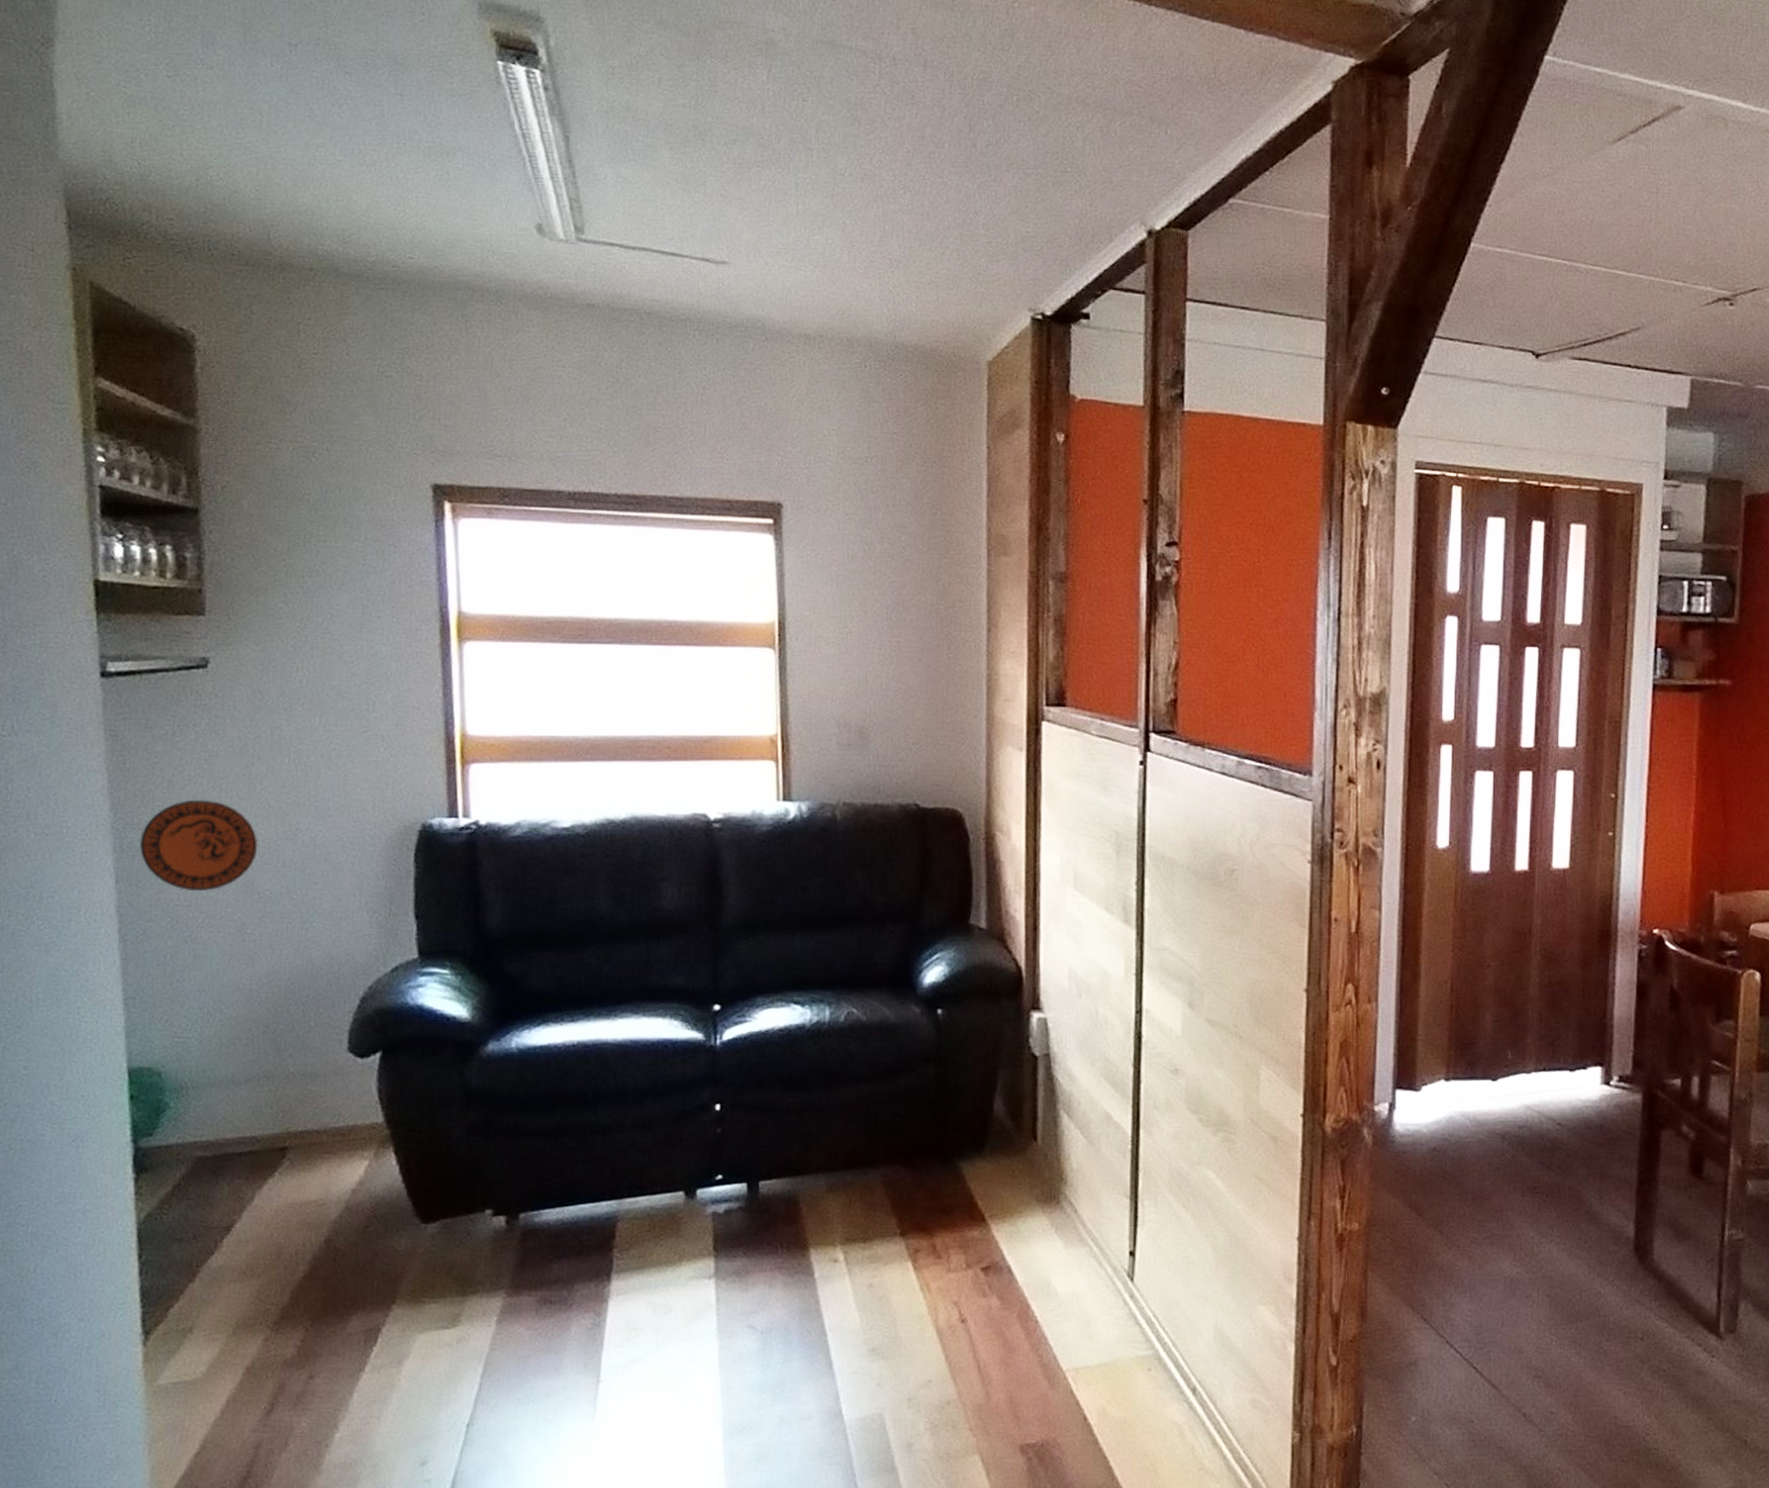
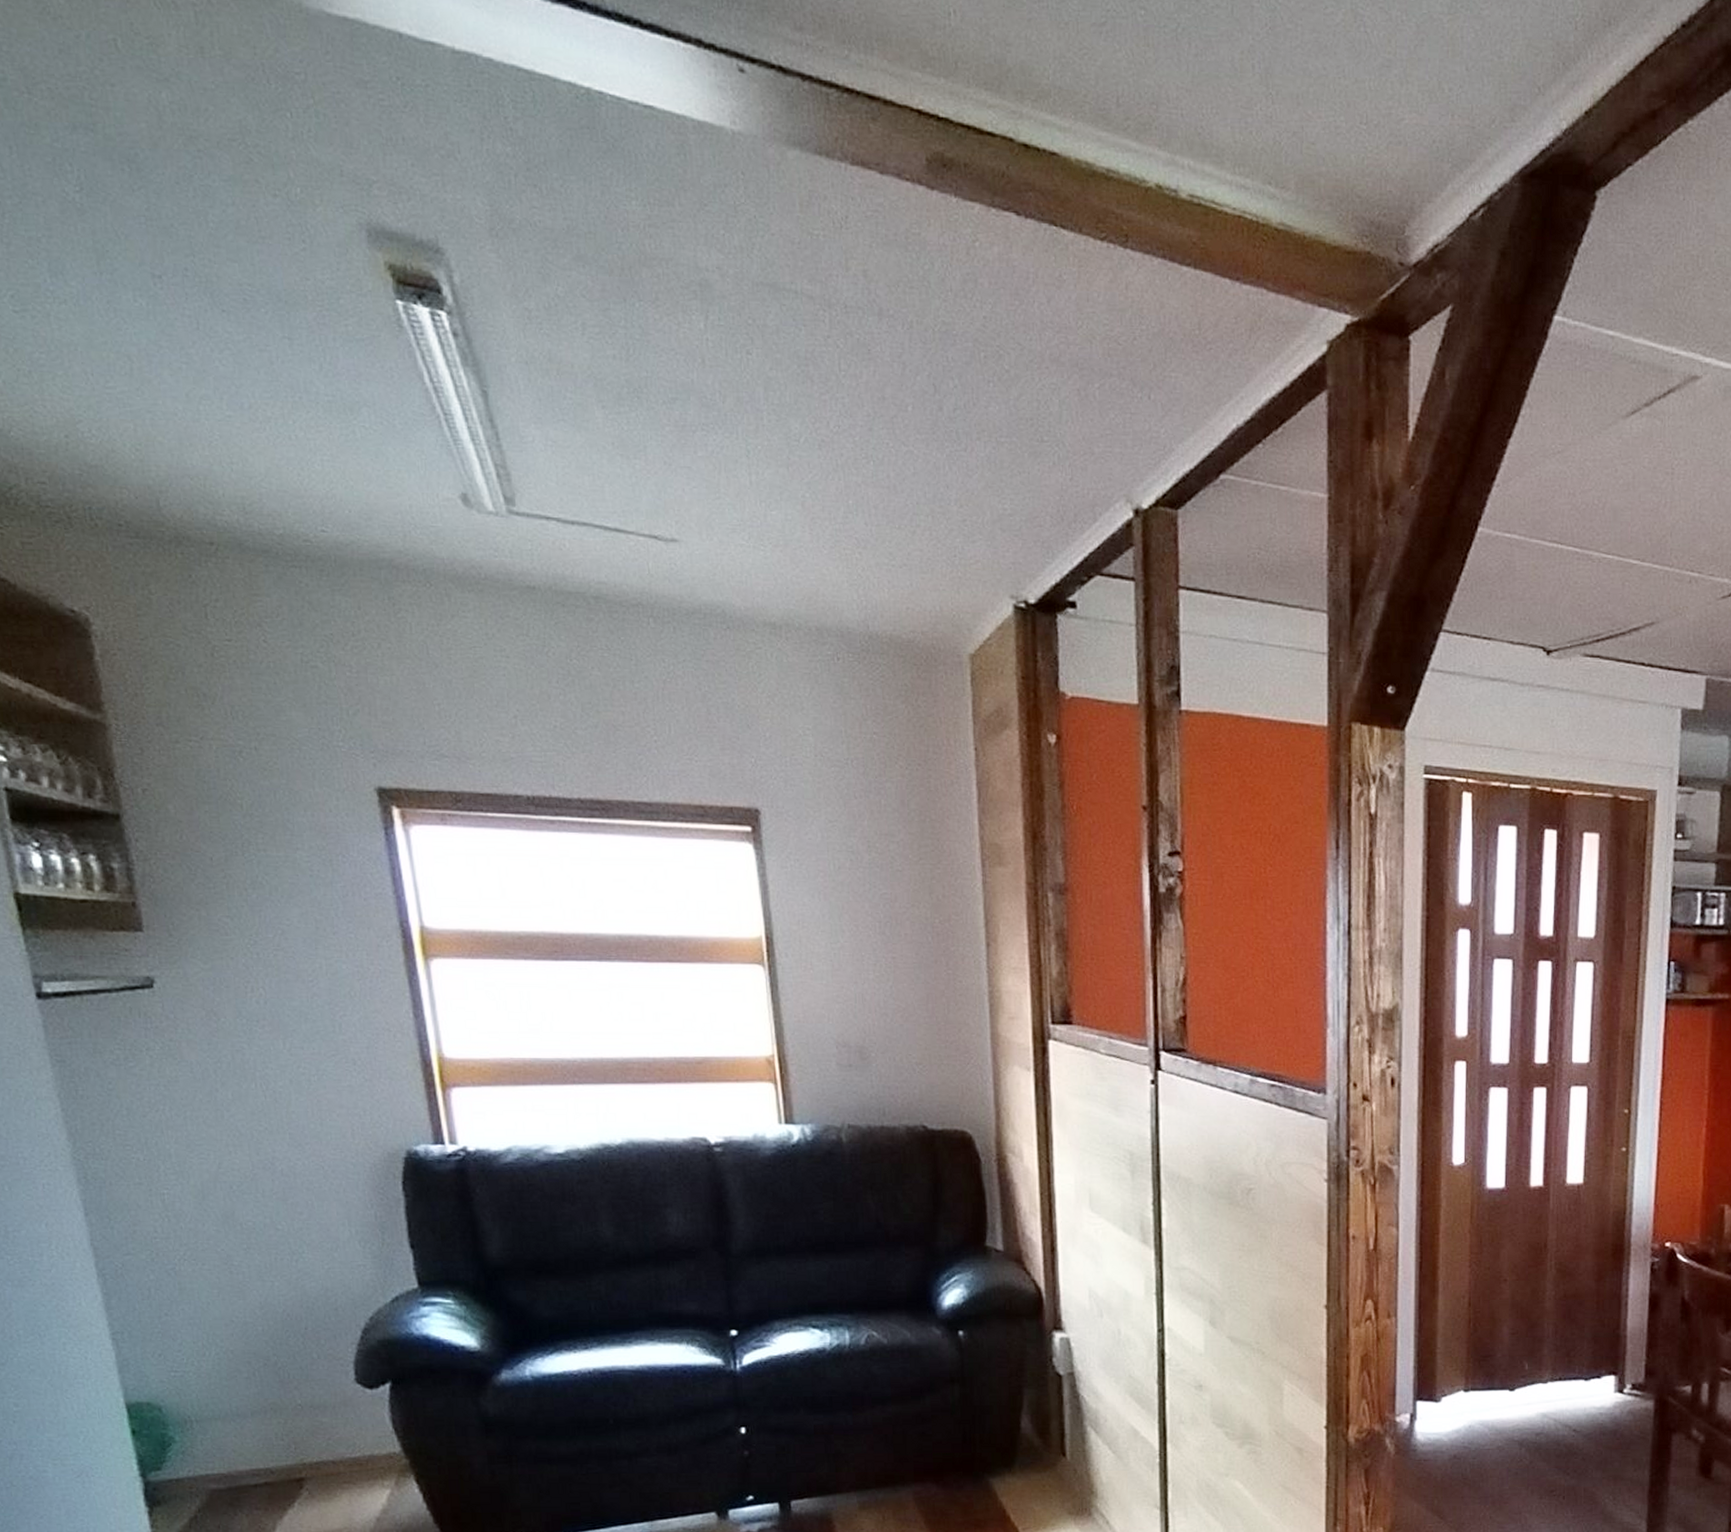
decorative plate: present [140,800,258,892] -> none [105,1128,234,1223]

